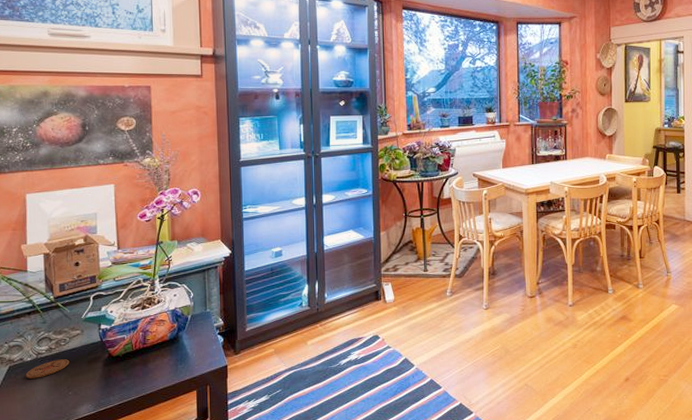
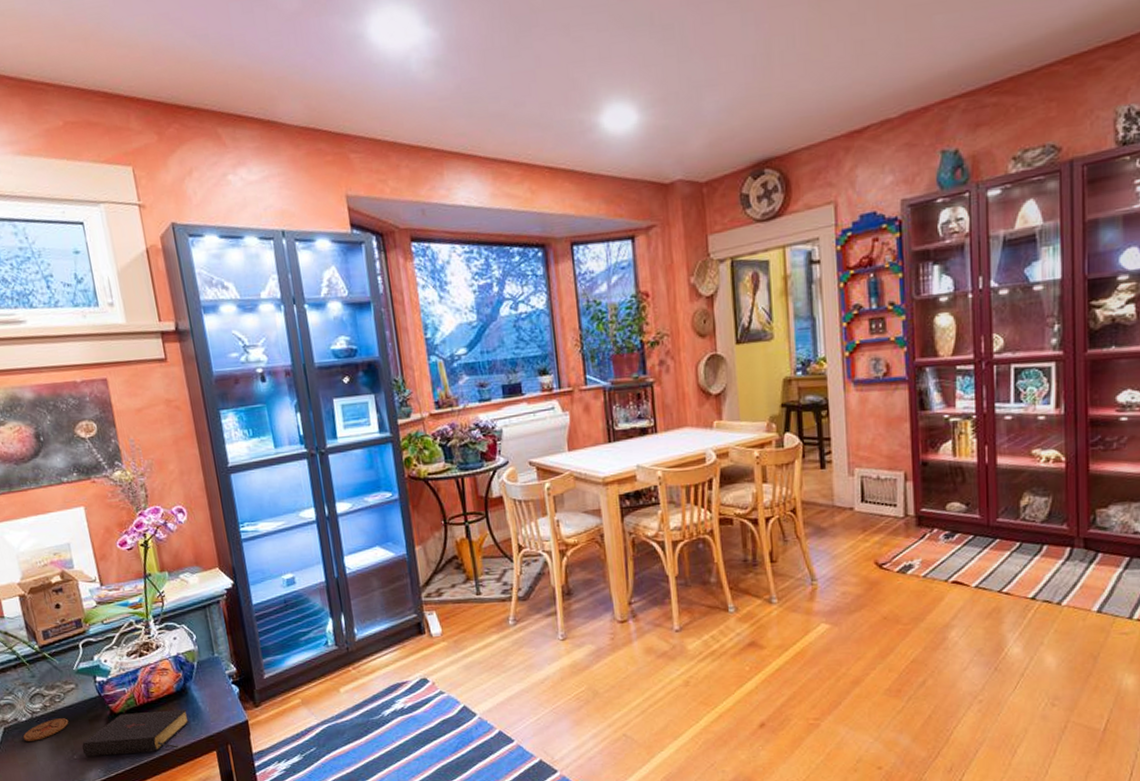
bible: none [77,354,176,393] -> present [82,709,189,757]

